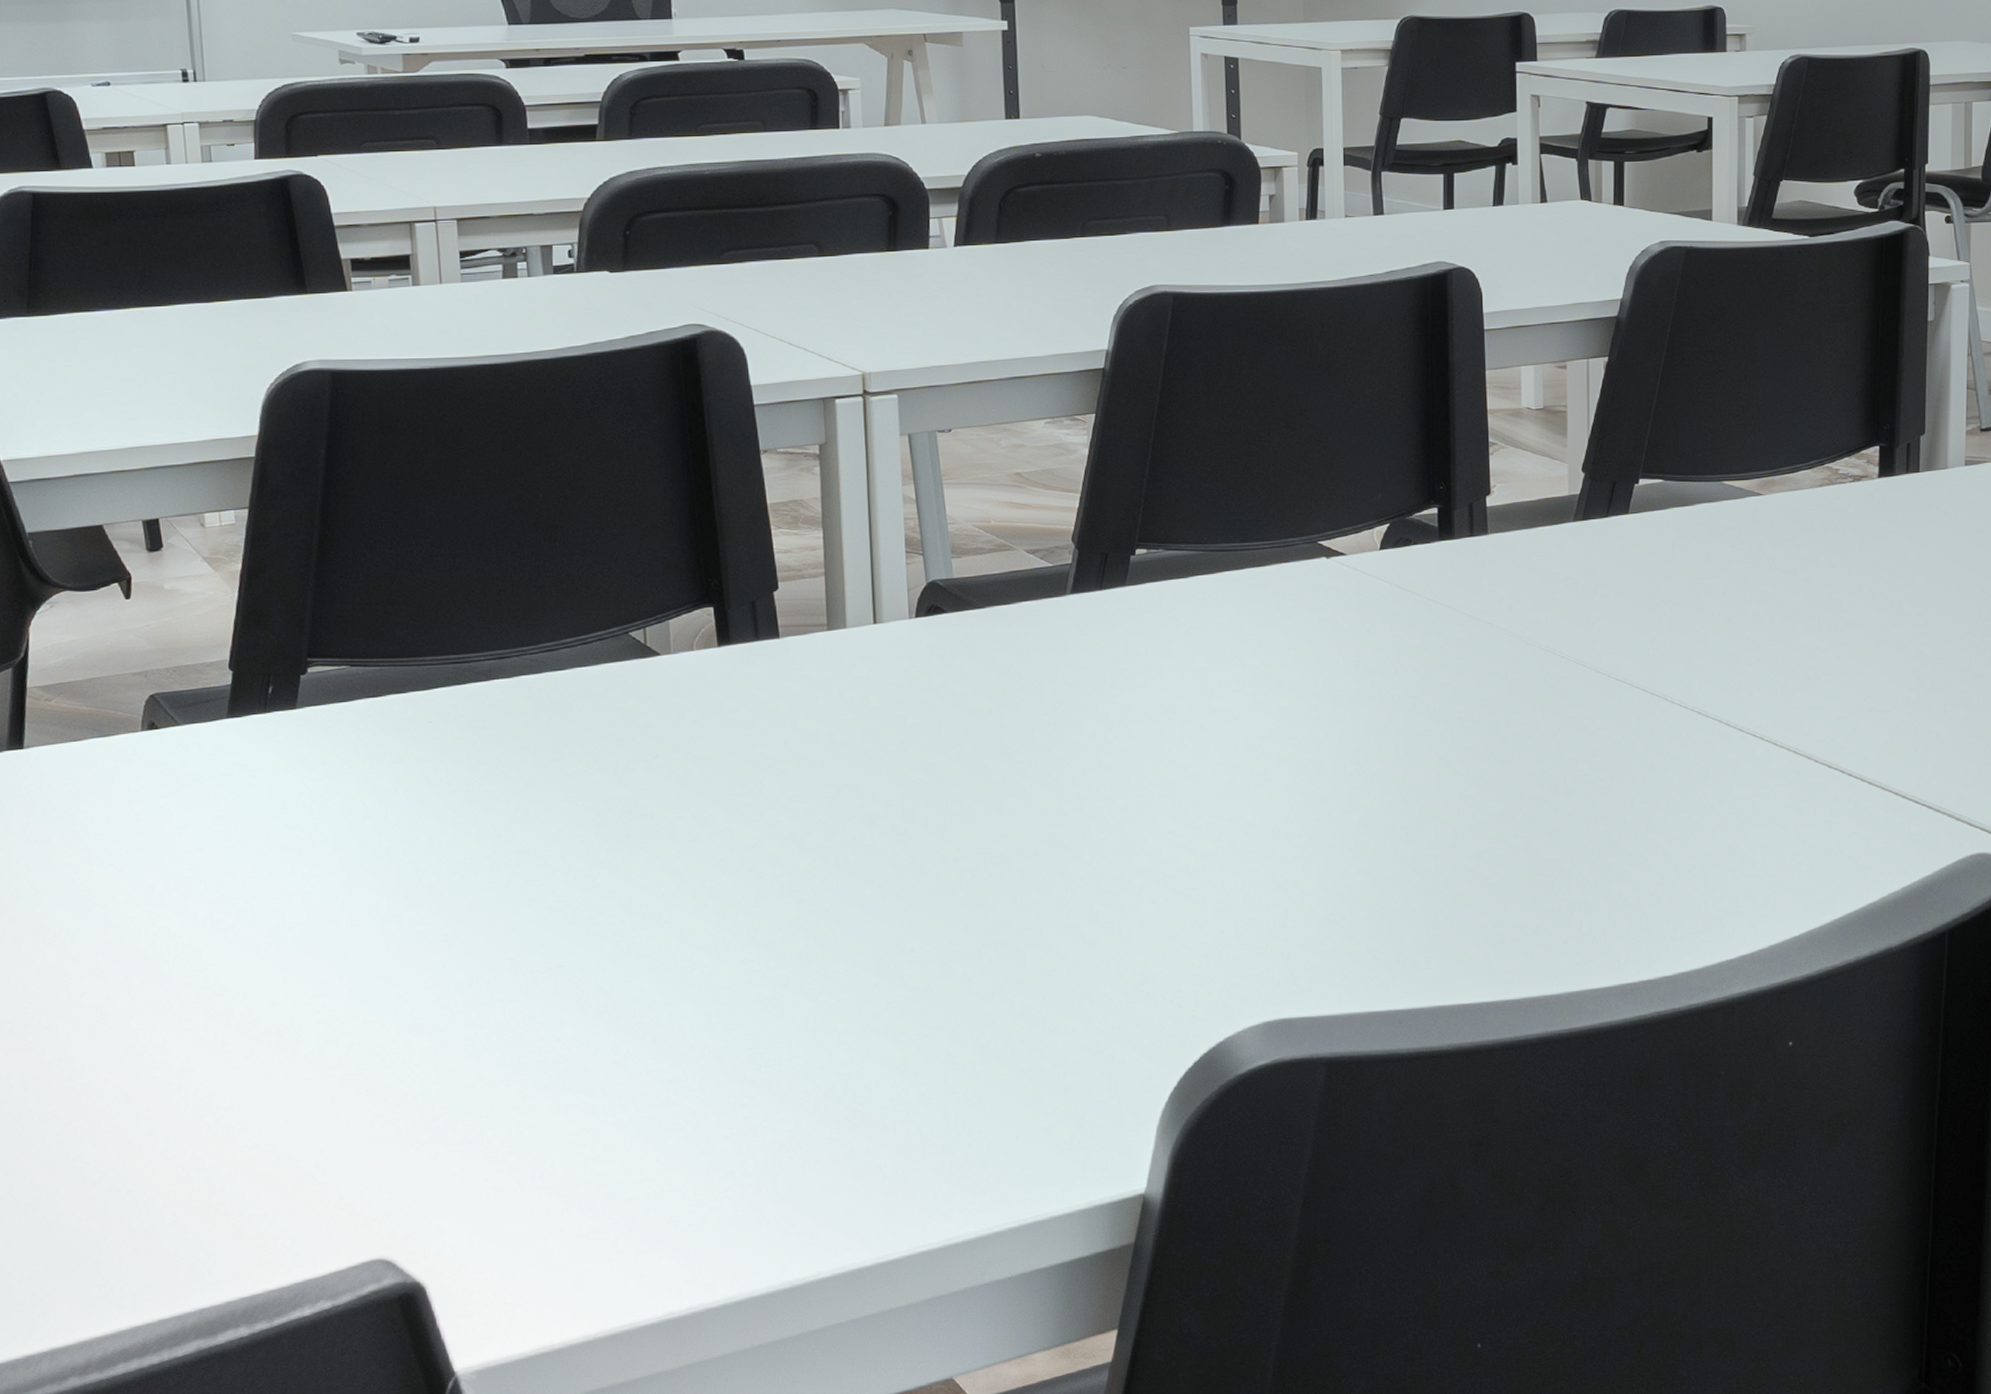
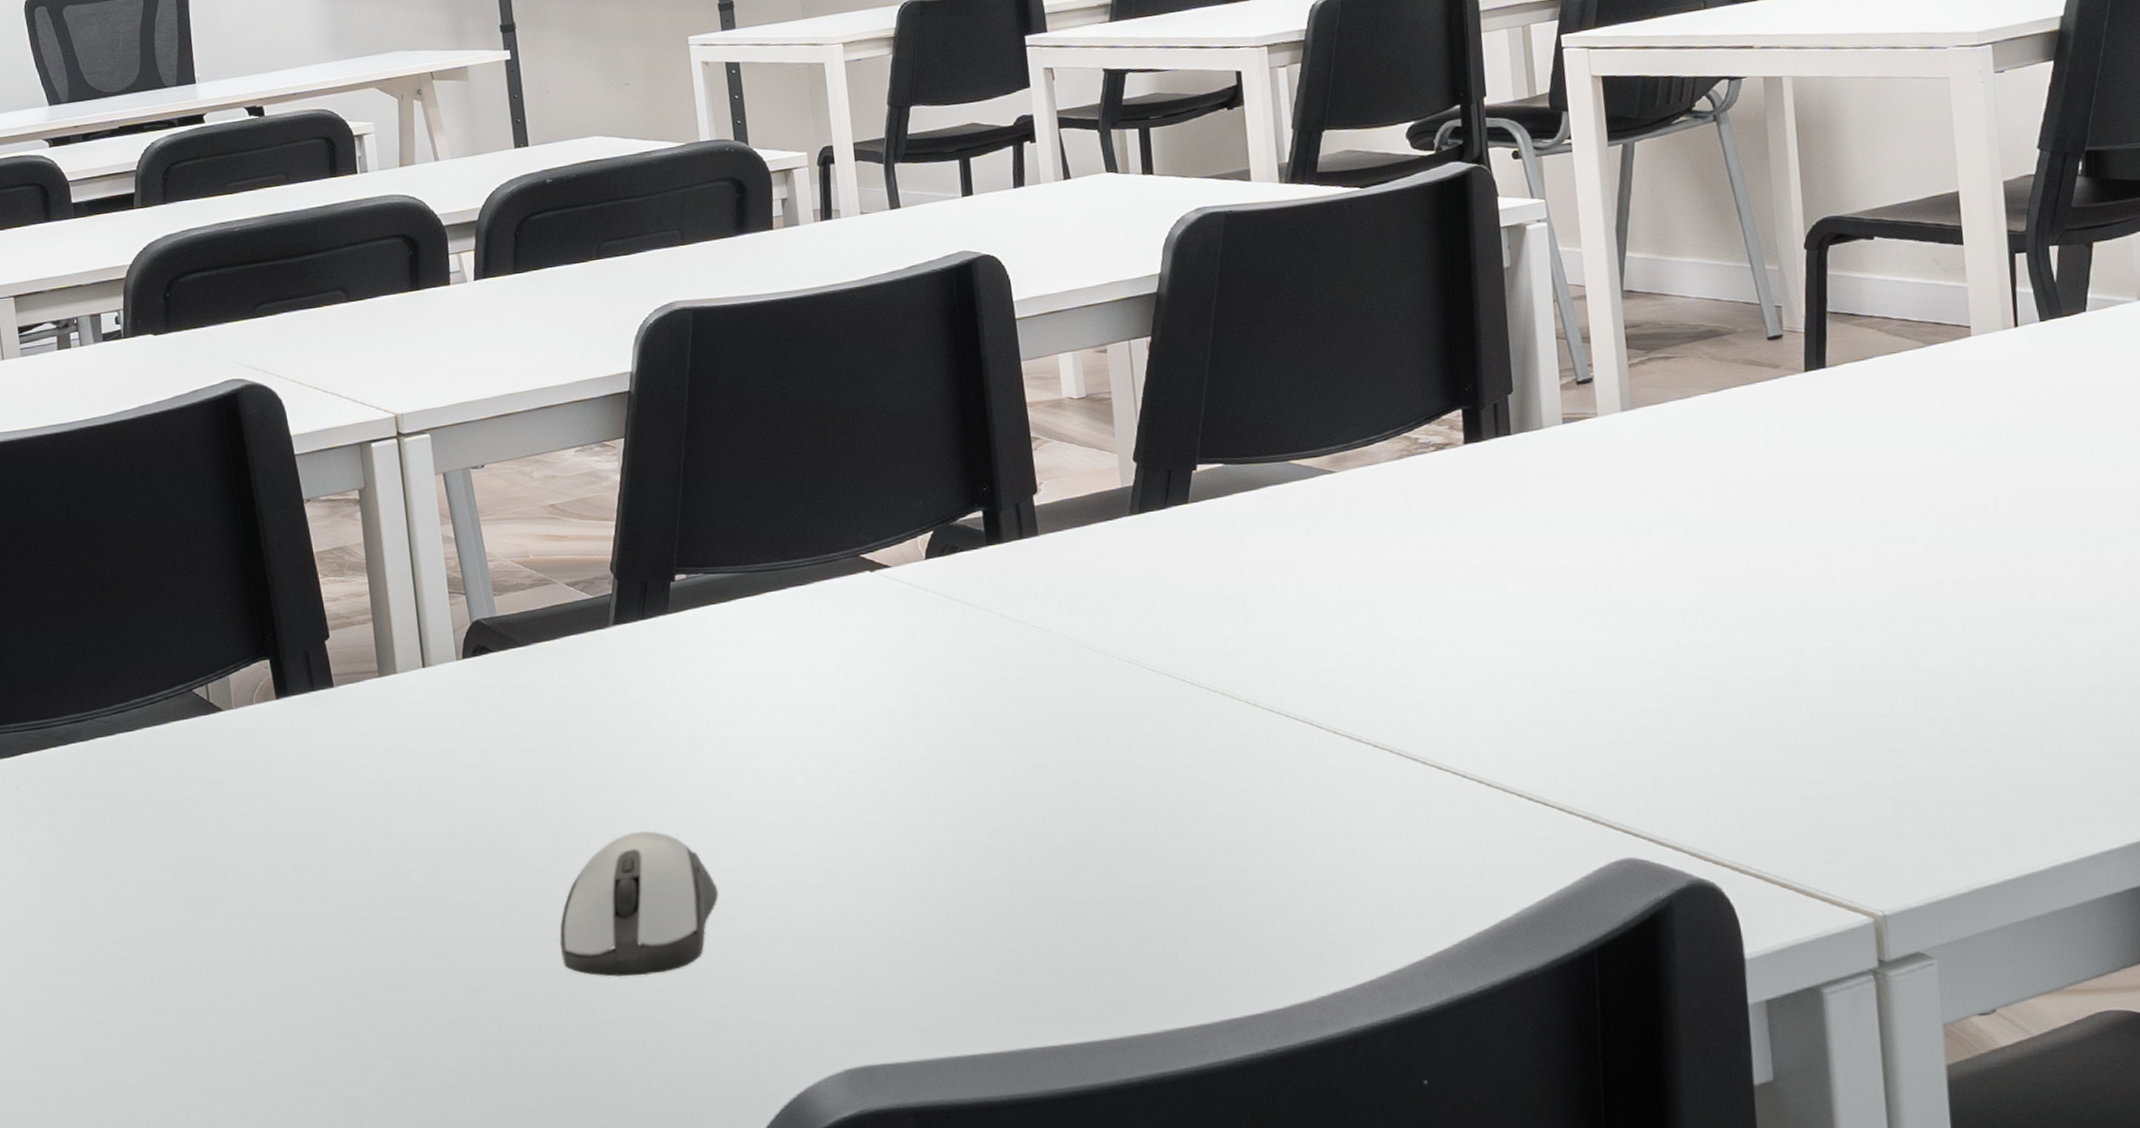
computer mouse: none [994,791,1156,930] -> present [559,830,719,977]

